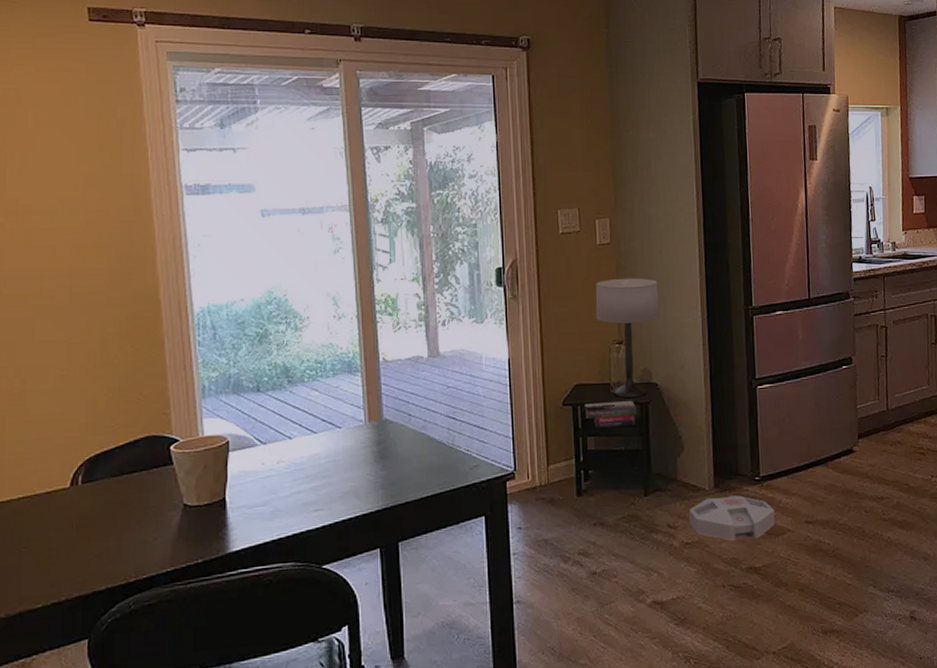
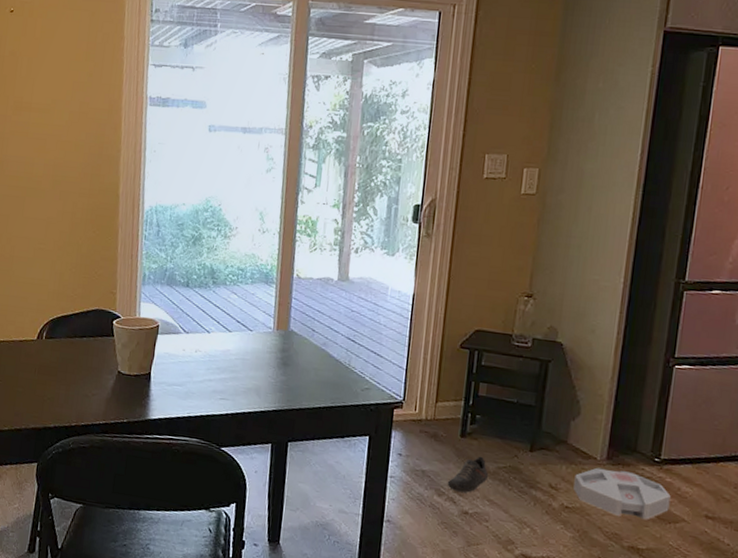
athletic shoe: none [571,511,609,554] -> present [447,456,488,493]
books: present [585,401,638,428] -> none [482,350,537,381]
table lamp: present [595,277,660,399] -> none [508,230,581,354]

